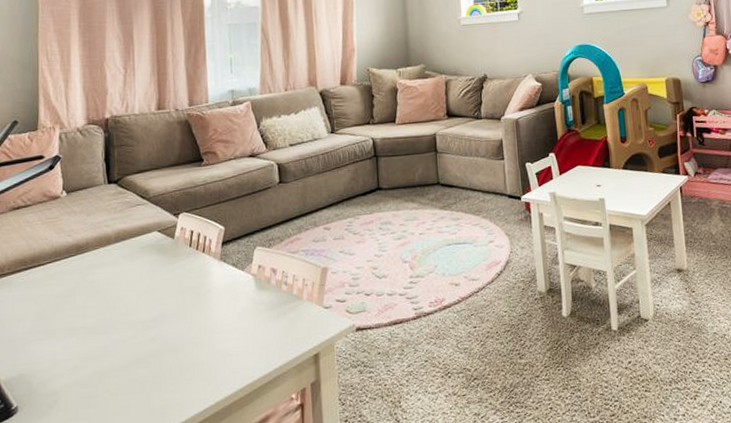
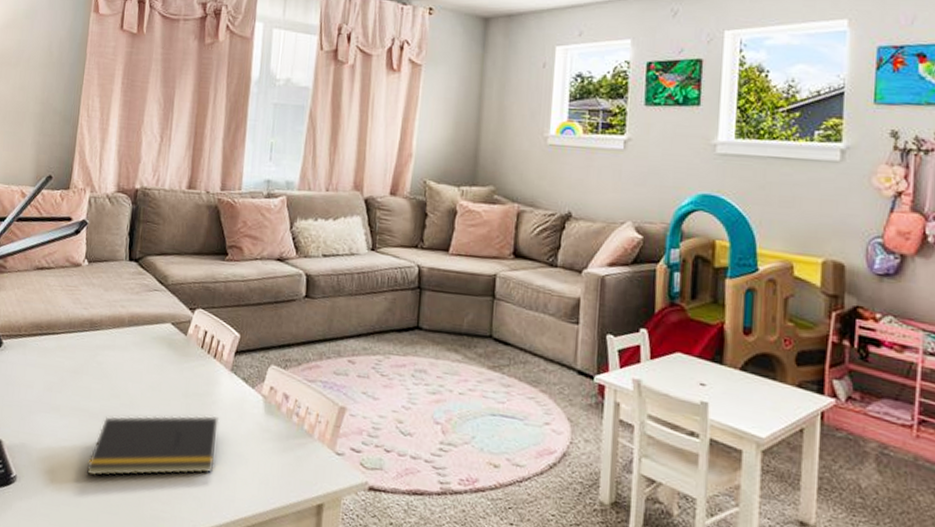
notepad: none [90,302,216,386] -> present [86,415,219,477]

